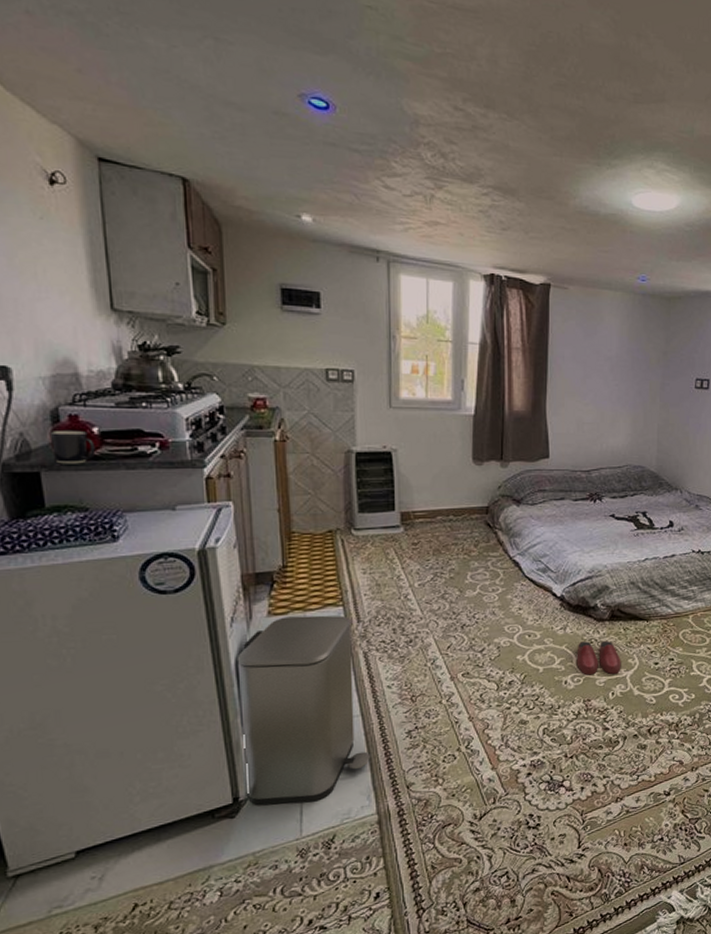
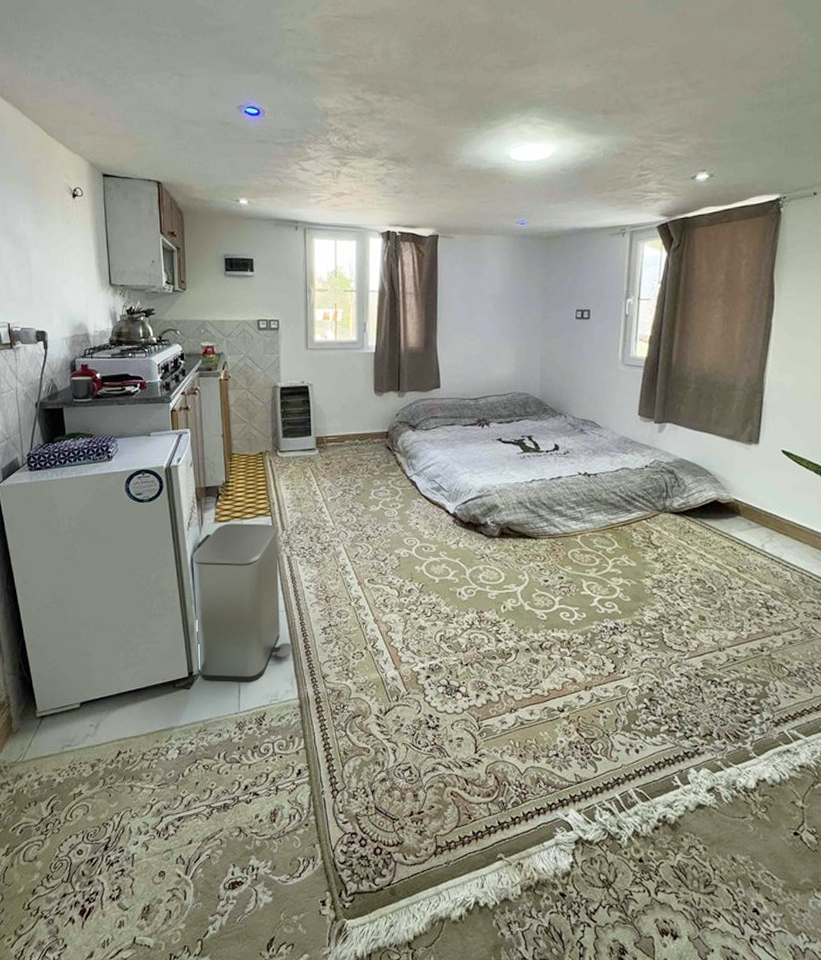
slippers: present [576,640,621,675] -> none [469,556,512,589]

